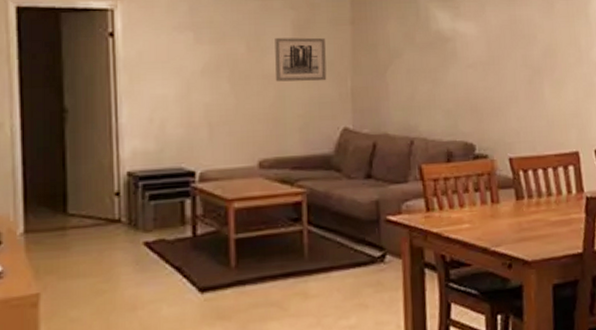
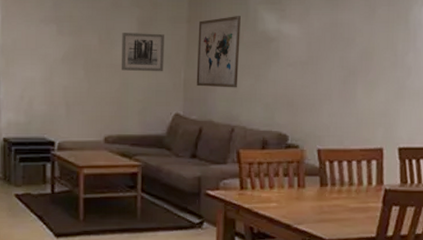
wall art: none [364,15,414,96] -> present [196,16,241,88]

